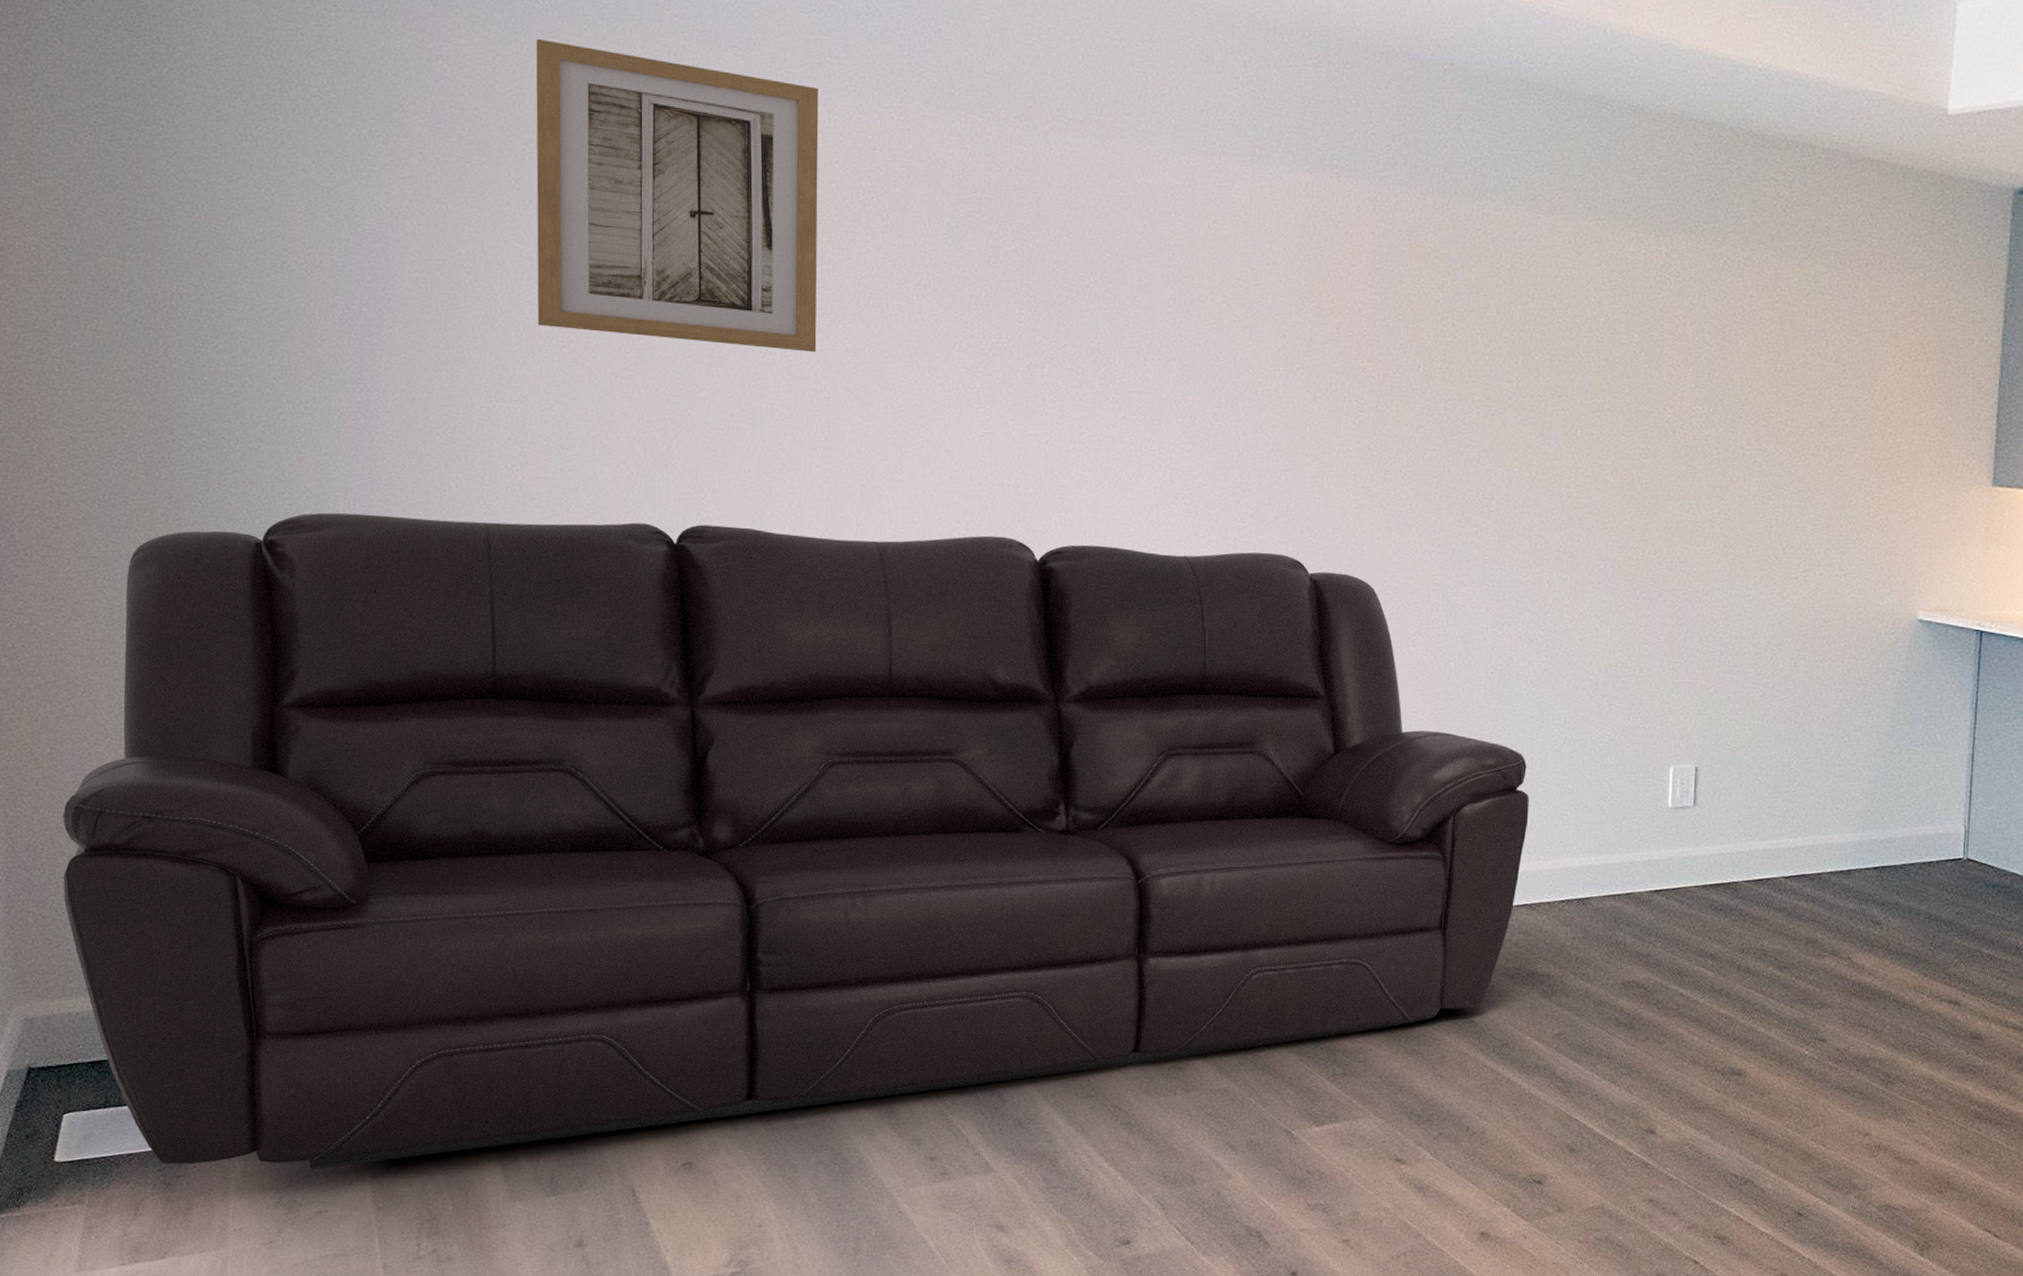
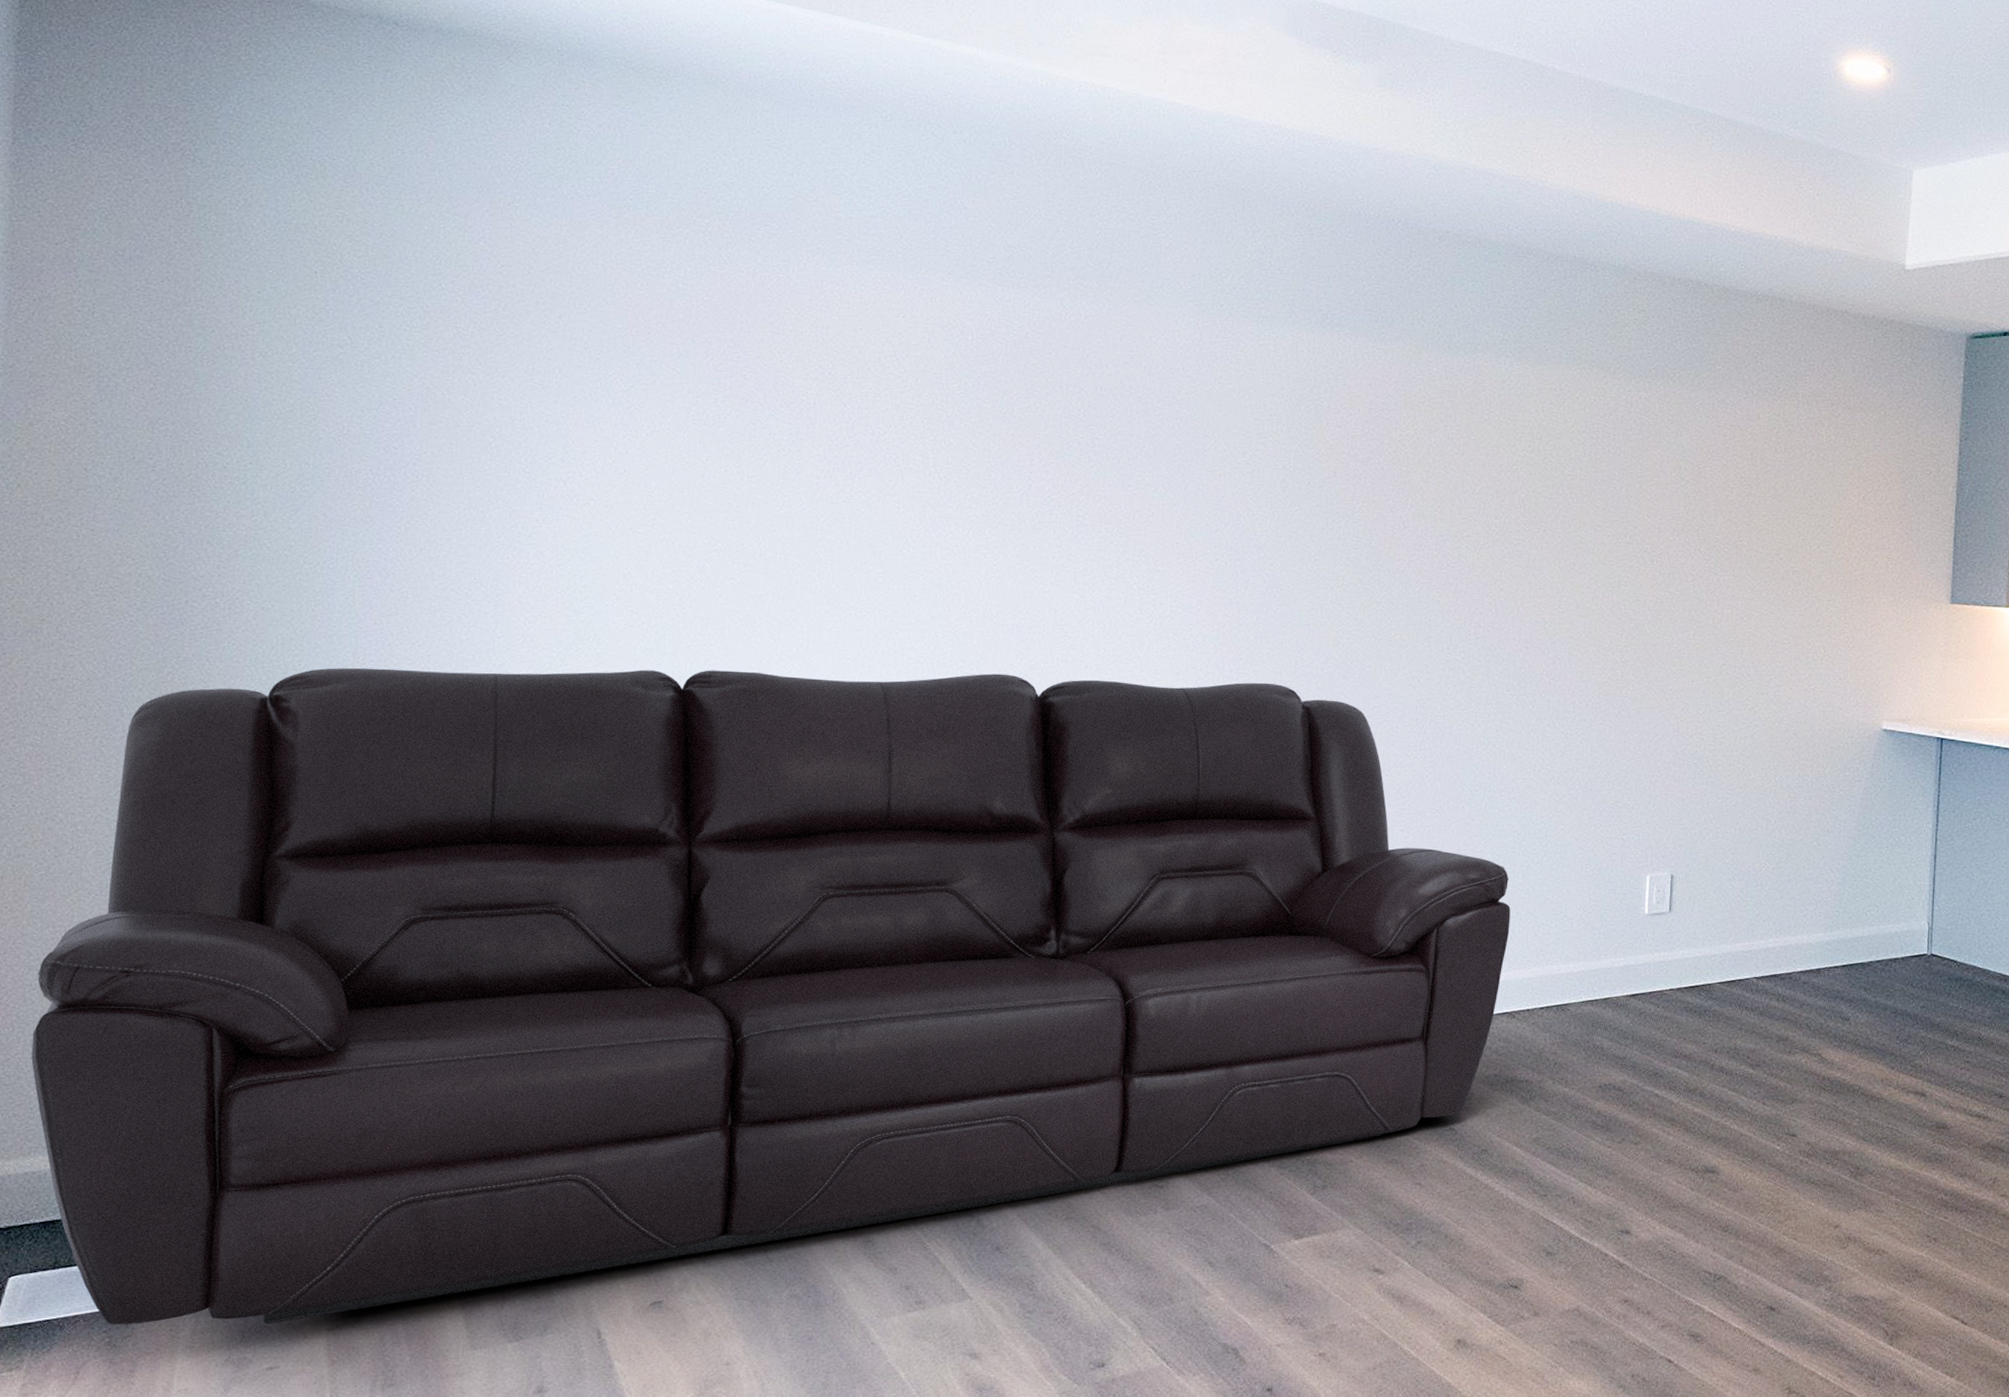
wall art: present [536,38,819,353] -> none [559,221,847,505]

